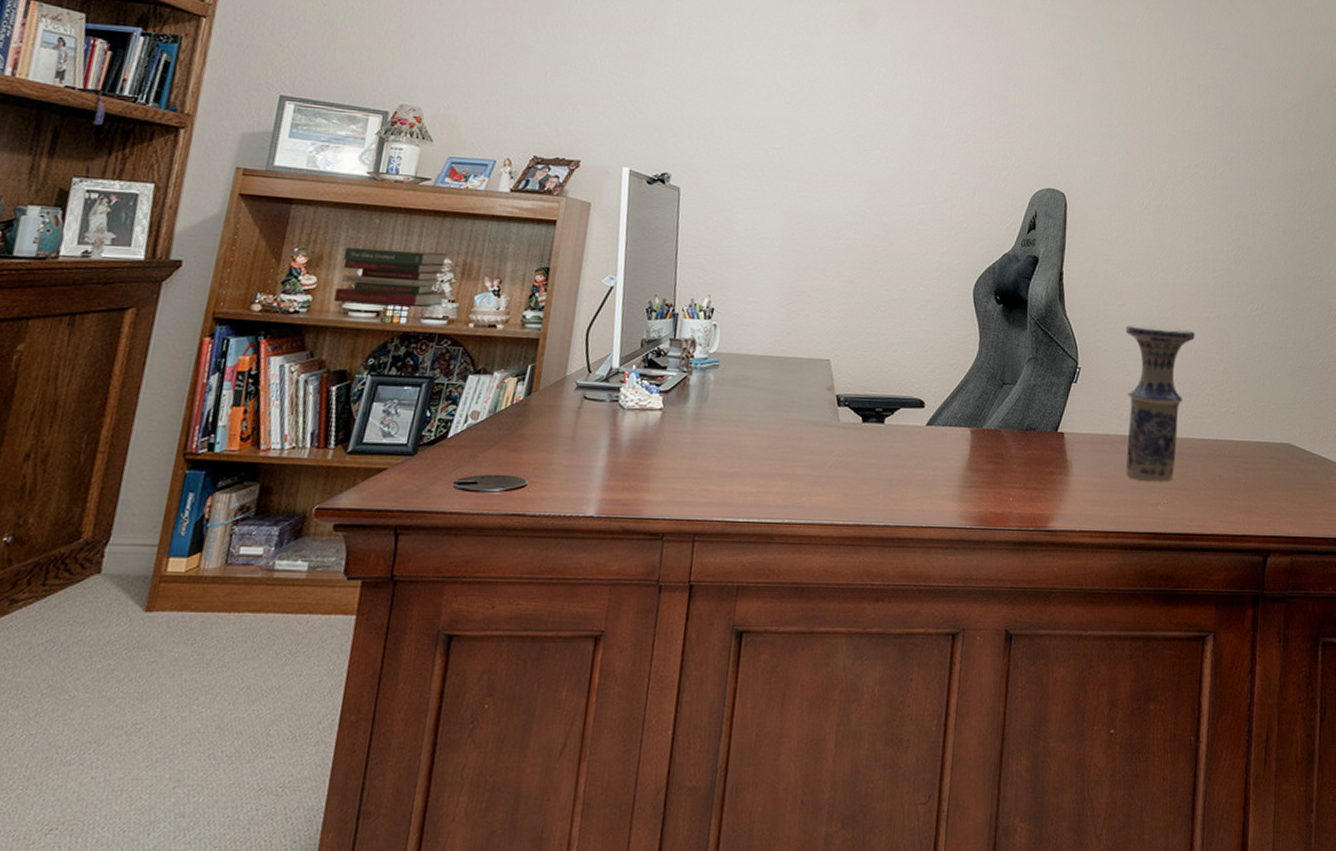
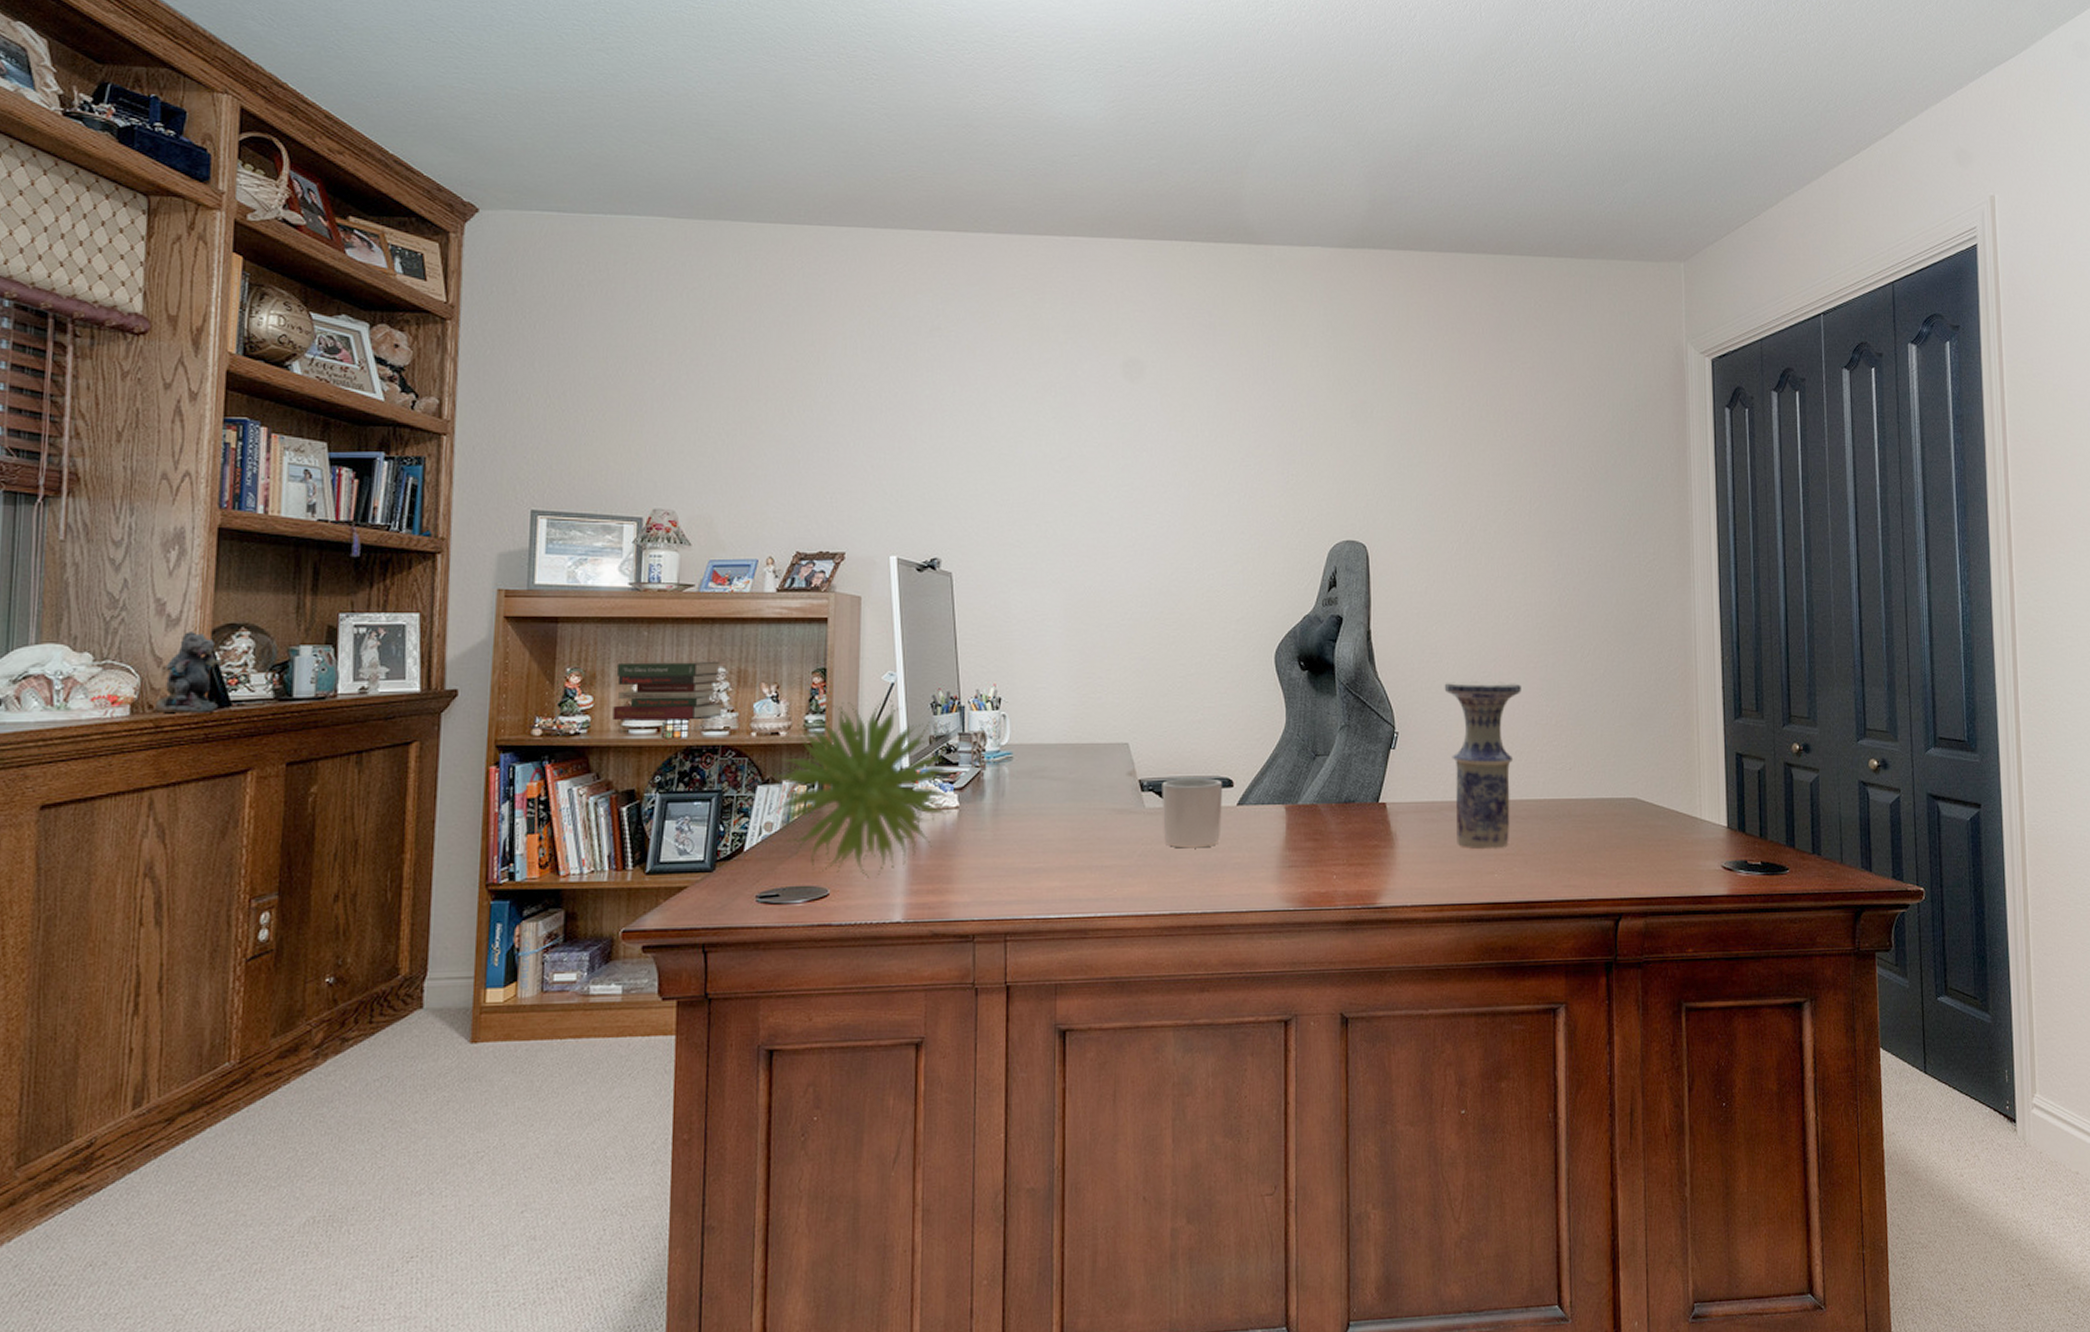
plant: none [478,301,666,472] -> present [770,699,959,879]
mug: none [854,396,914,464] -> present [1162,778,1222,849]

